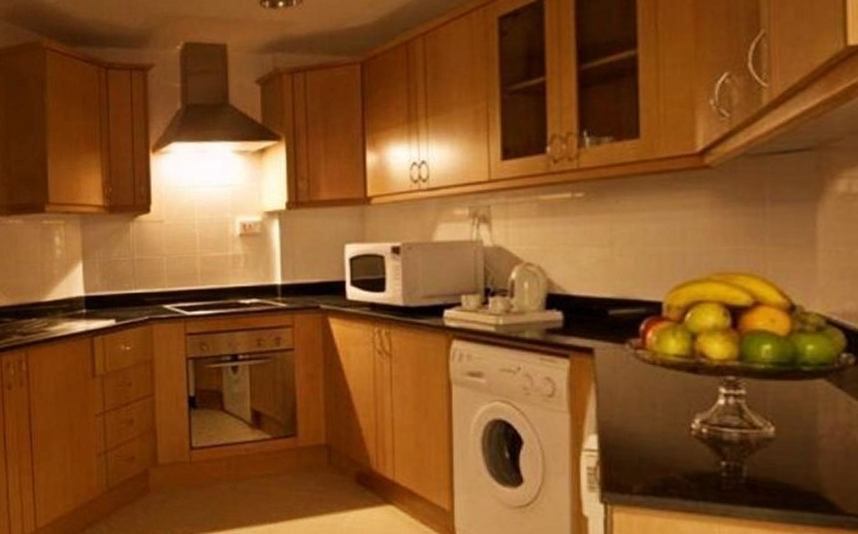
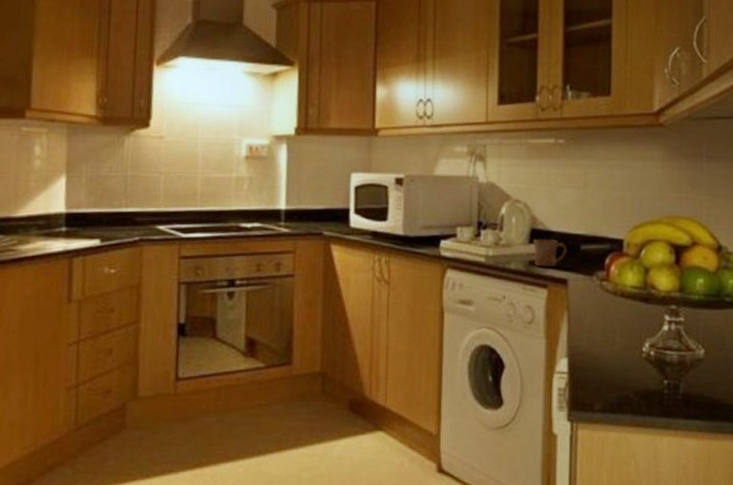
mug: none [549,304,592,335] -> present [532,238,567,267]

